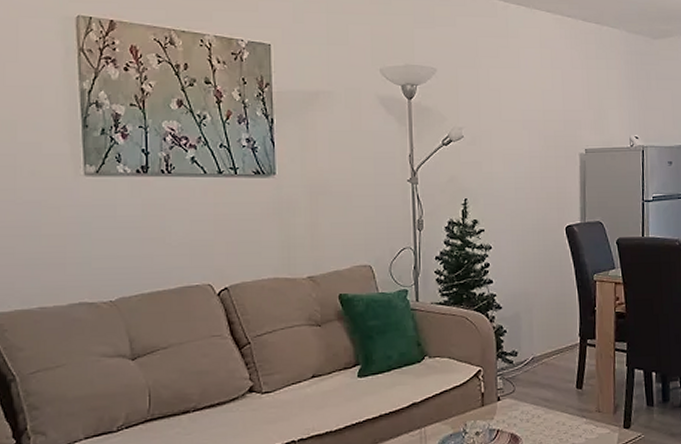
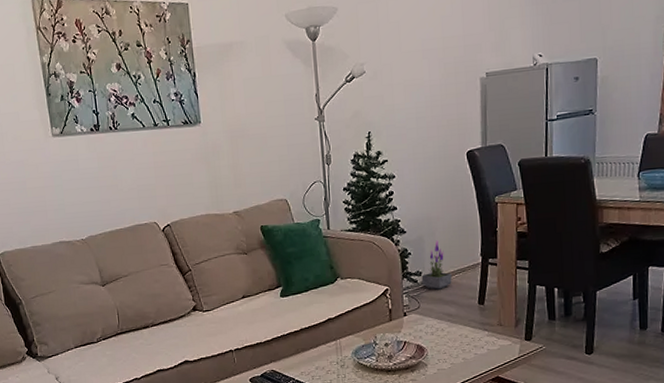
potted plant: none [517,318,549,372] -> present [421,240,452,290]

